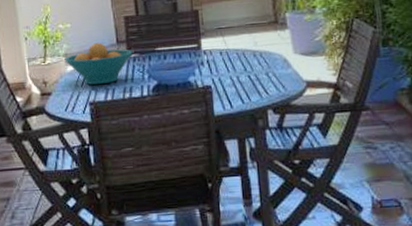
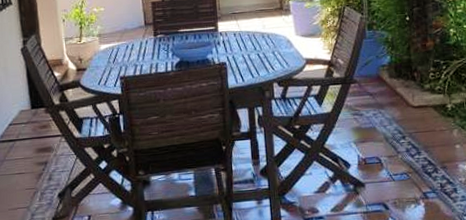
fruit bowl: present [64,42,133,85] -> none [98,24,159,62]

